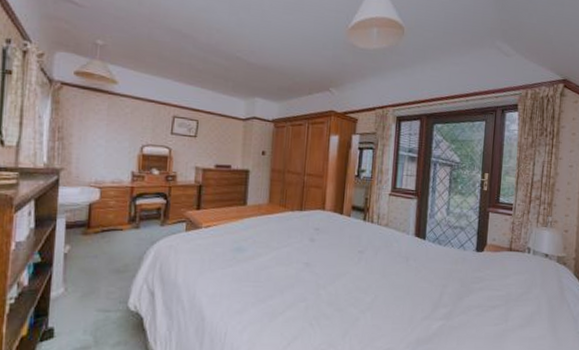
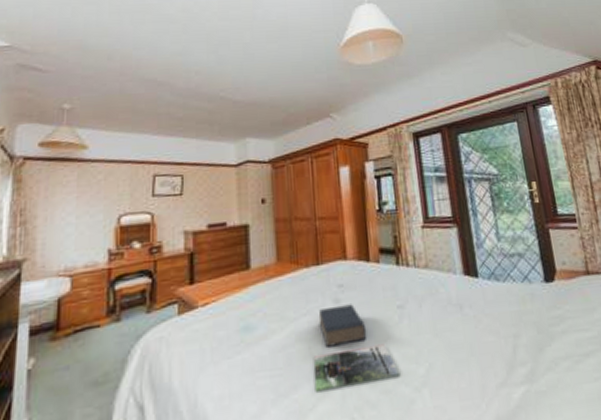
magazine: none [285,276,352,303] -> present [314,344,400,393]
book: none [295,243,332,273] -> present [318,304,367,347]

